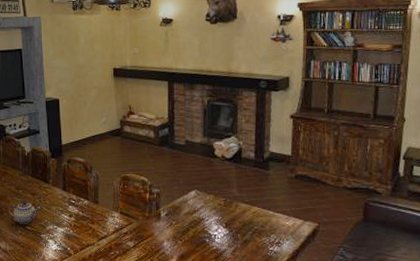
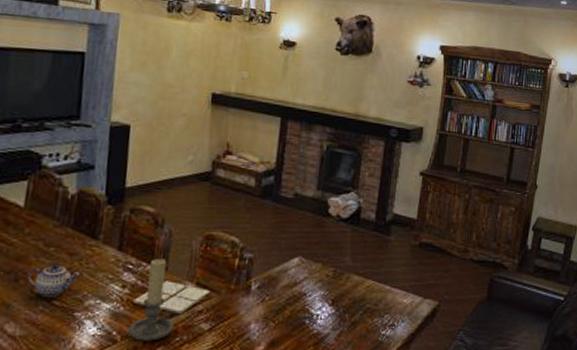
candle holder: none [77,196,108,254] -> present [127,259,174,341]
drink coaster: none [78,211,131,236] -> present [132,281,210,315]

